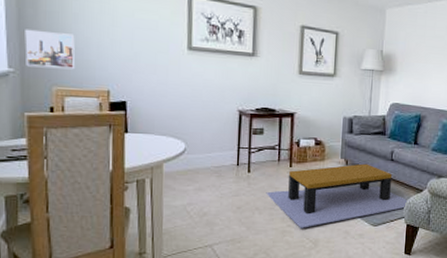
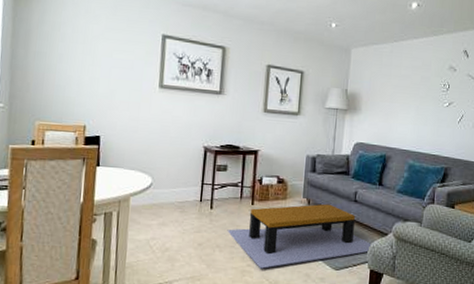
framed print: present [25,29,76,70] -> none [14,68,59,106]

